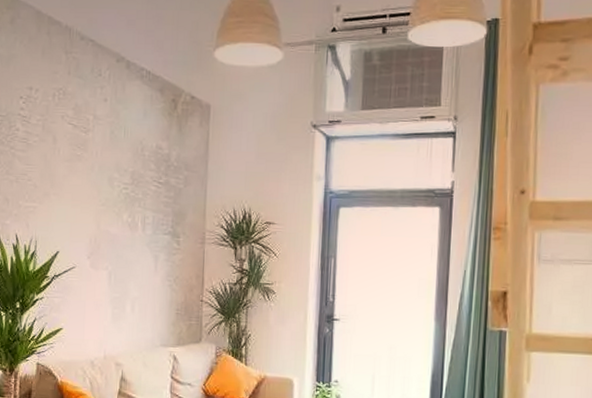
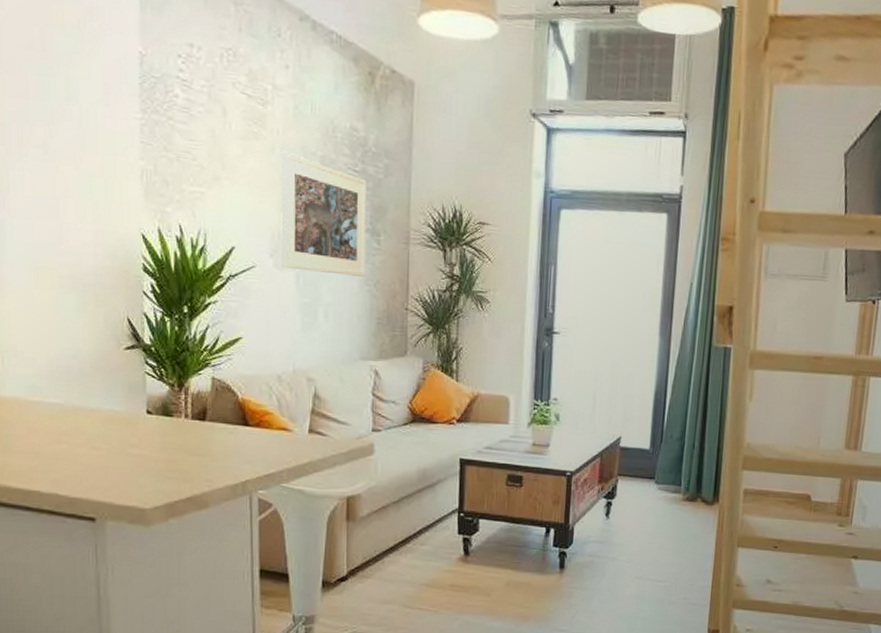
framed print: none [96,170,169,273] -> present [280,151,367,277]

